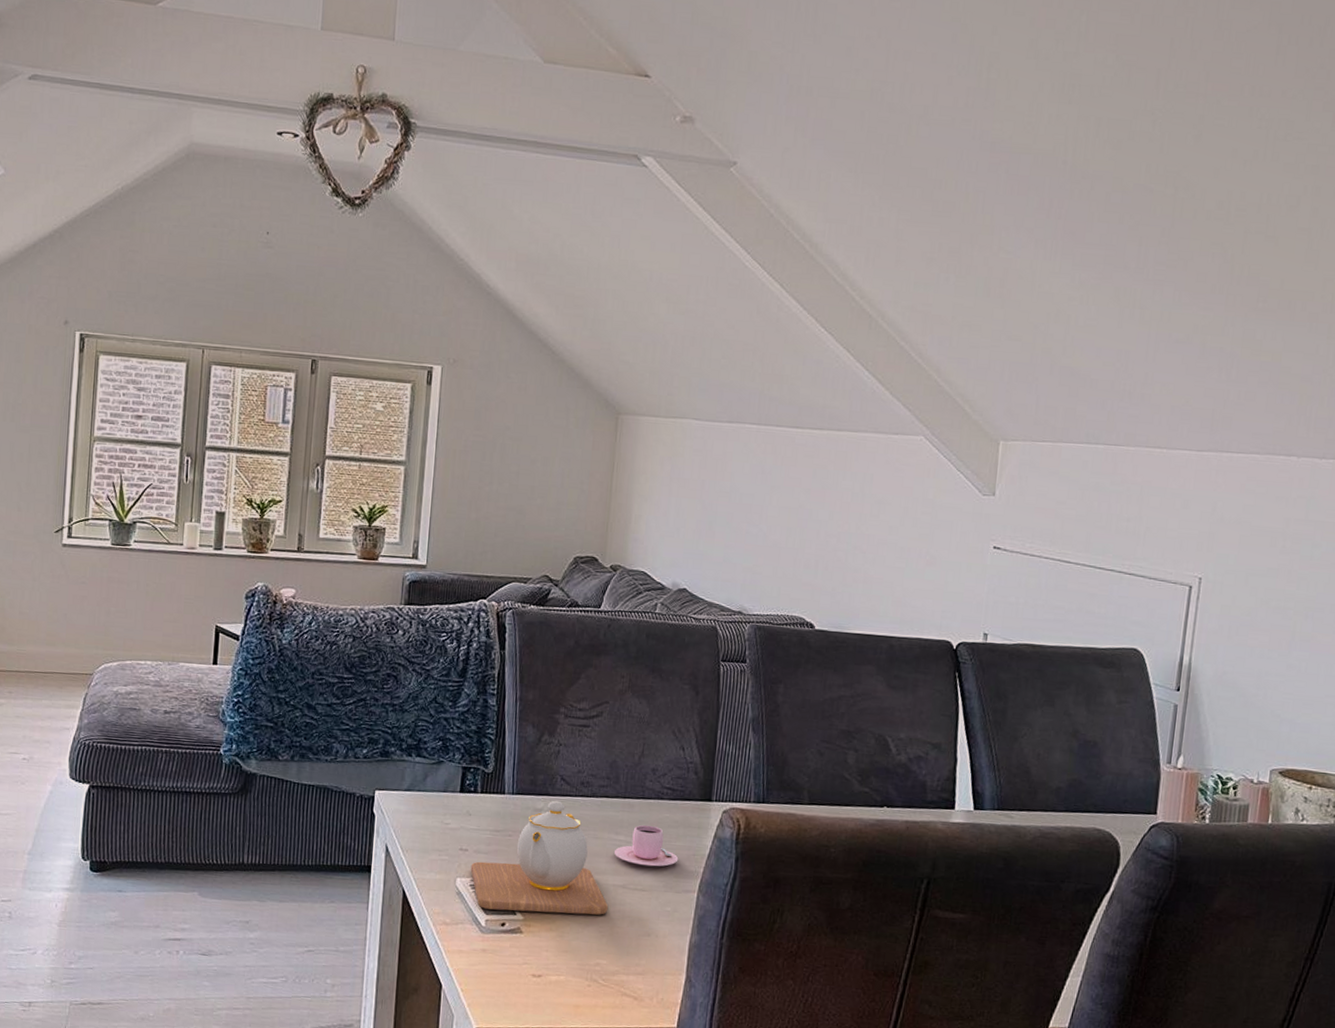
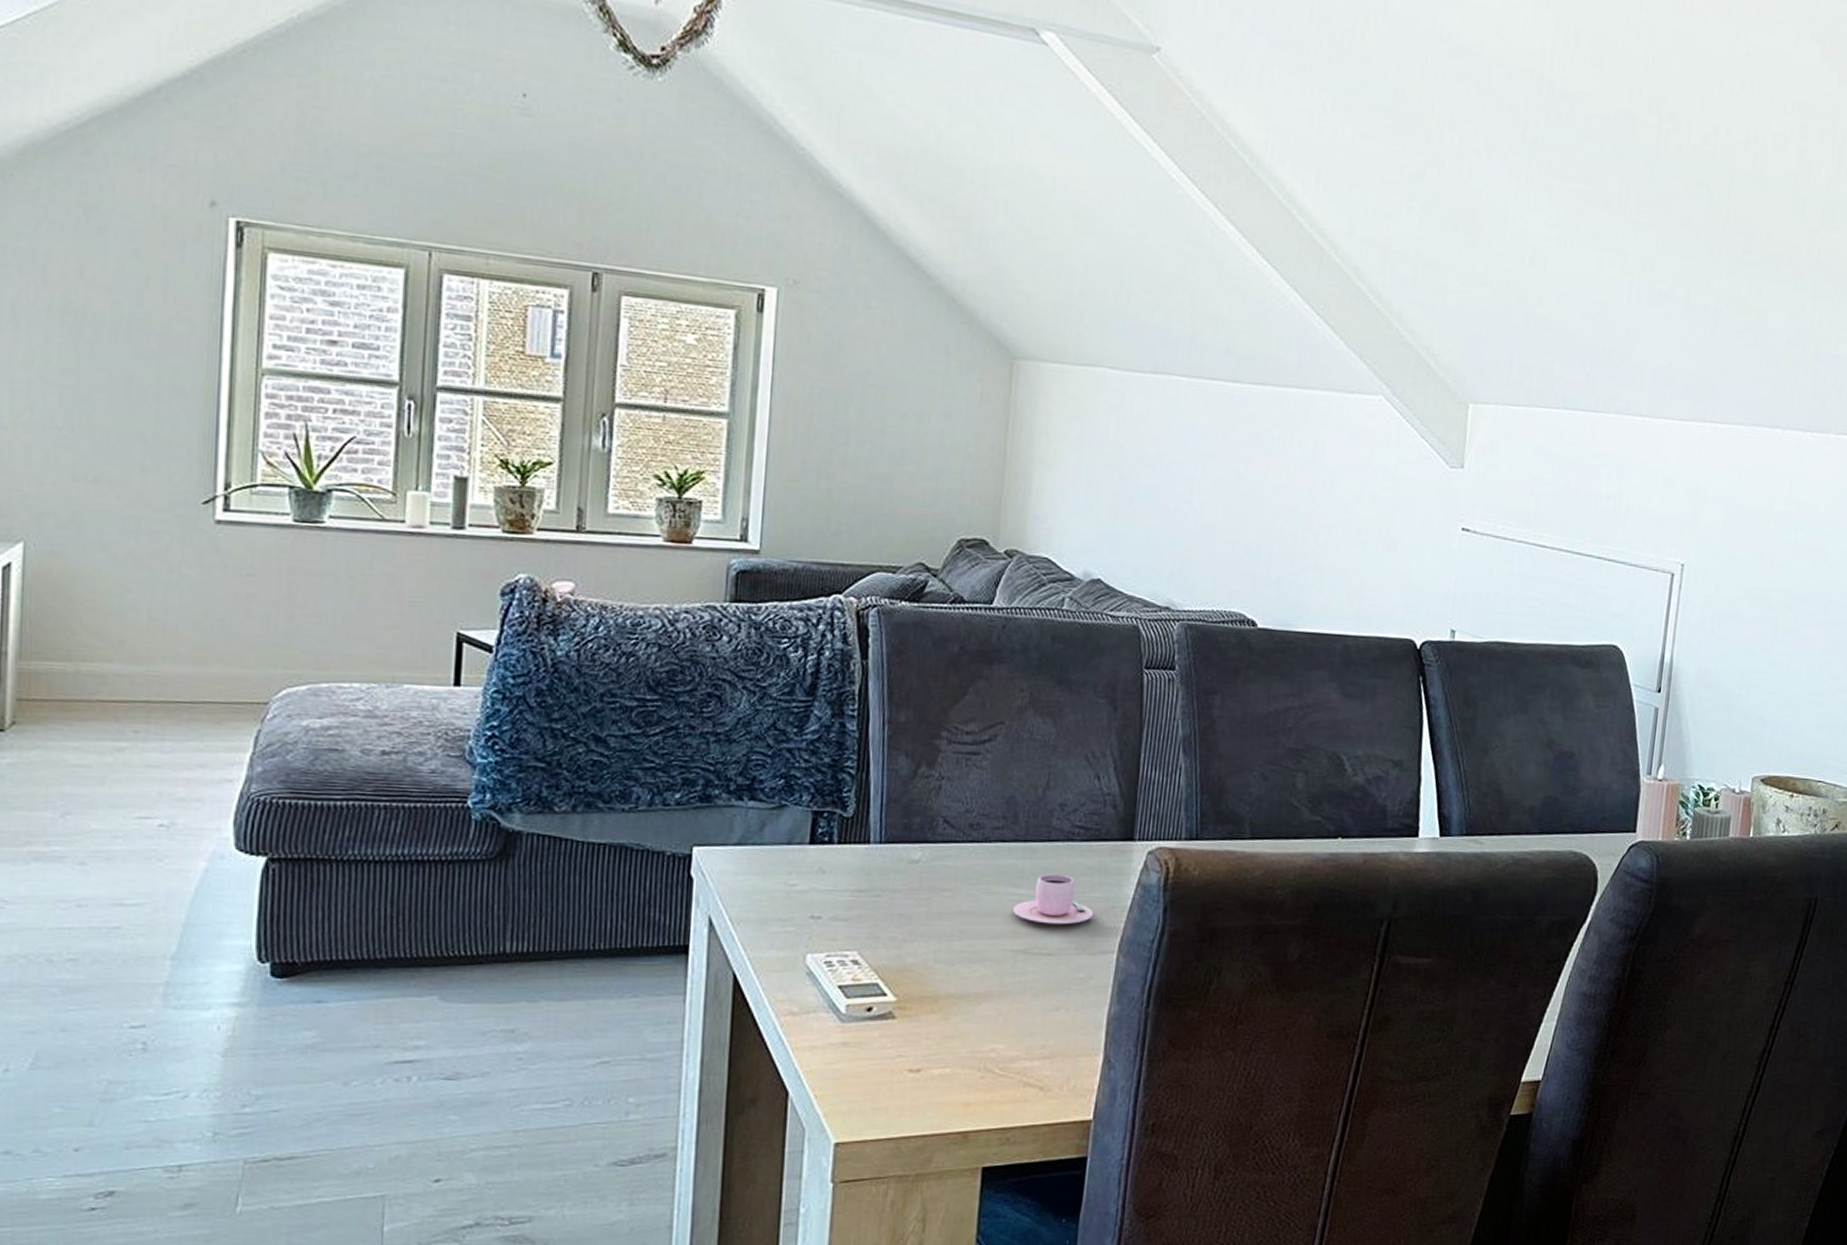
teapot: present [470,800,609,915] -> none [825,848,1006,992]

